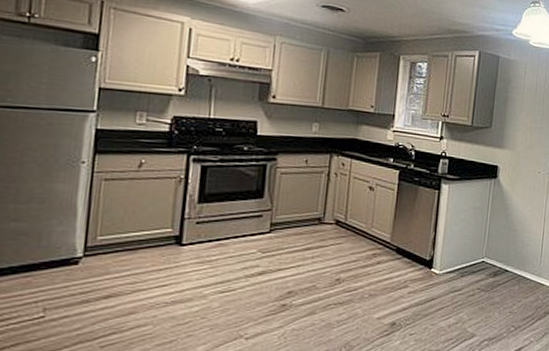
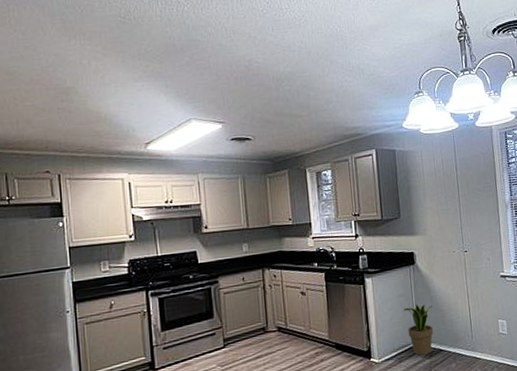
potted plant: none [476,219,507,273] -> present [403,304,434,356]

